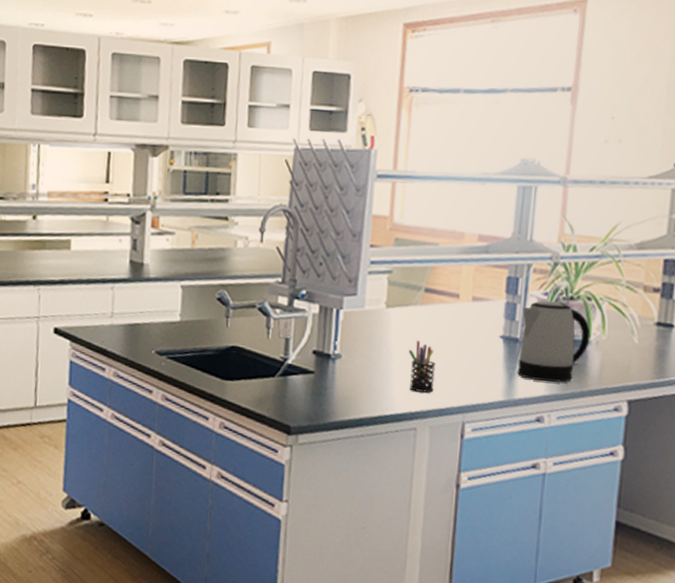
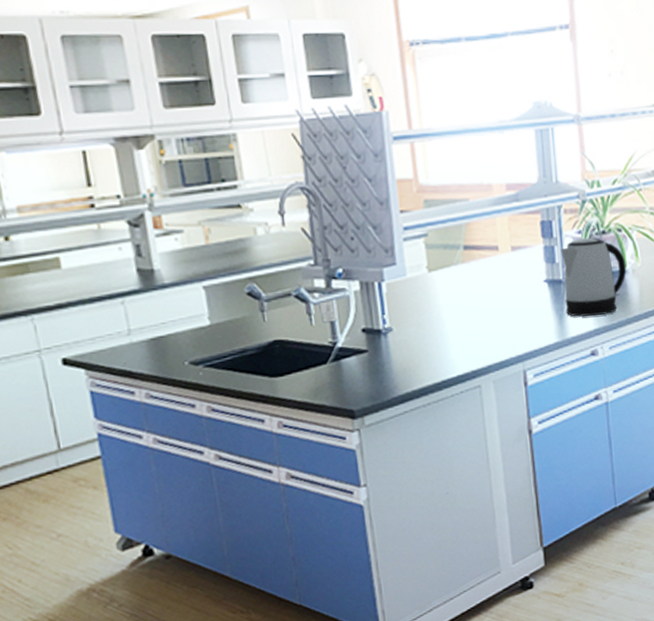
pen holder: present [408,340,436,393] -> none [458,299,490,350]

